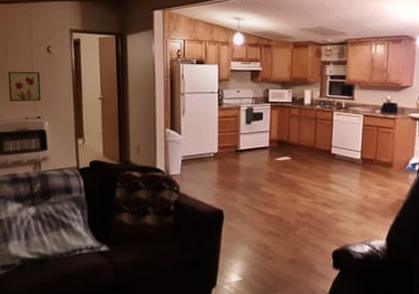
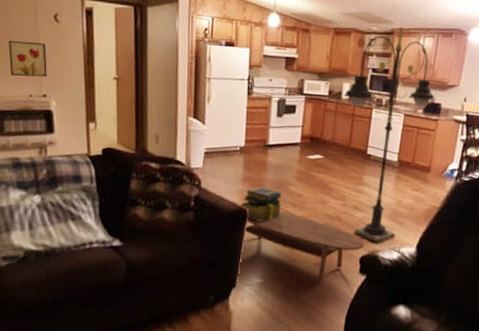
coffee table: none [215,206,335,276] -> present [239,204,364,280]
stack of books: none [217,190,255,222] -> present [241,187,282,222]
floor lamp: none [306,37,392,237] -> present [343,27,436,243]

